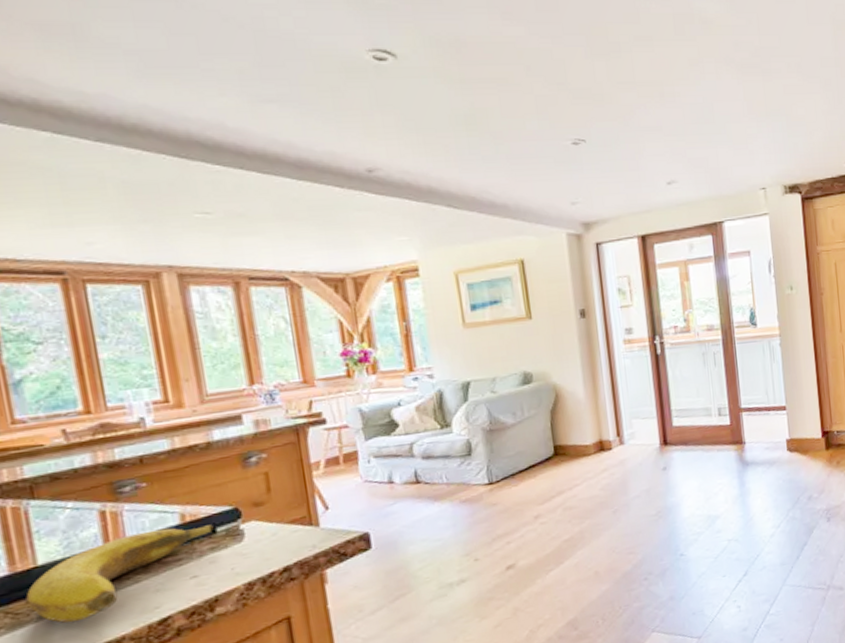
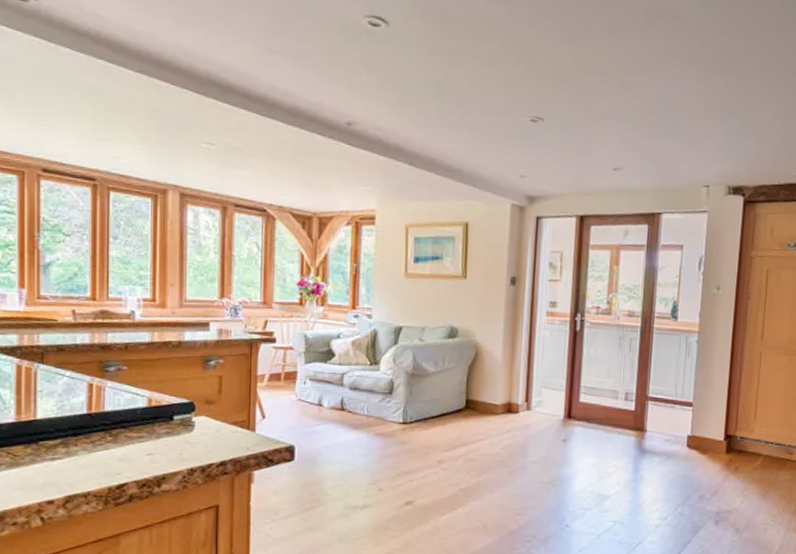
banana: present [25,524,214,623] -> none [24,407,172,472]

